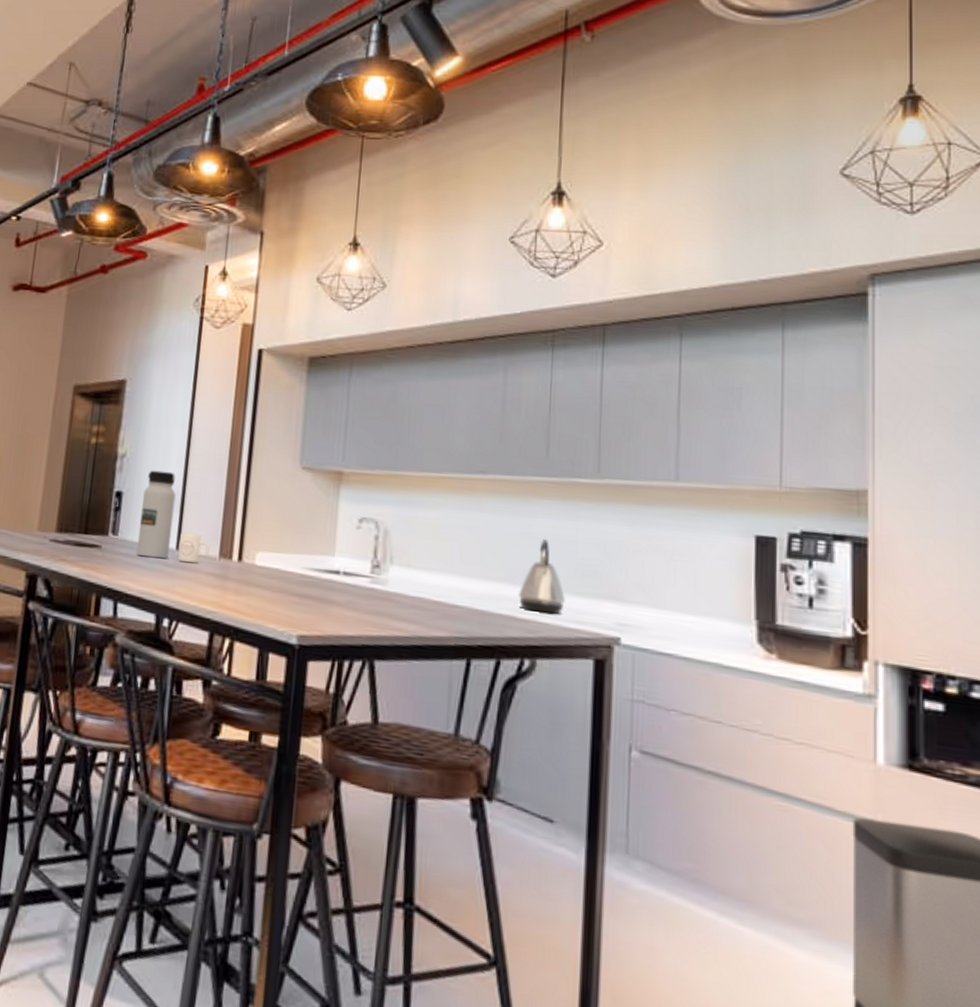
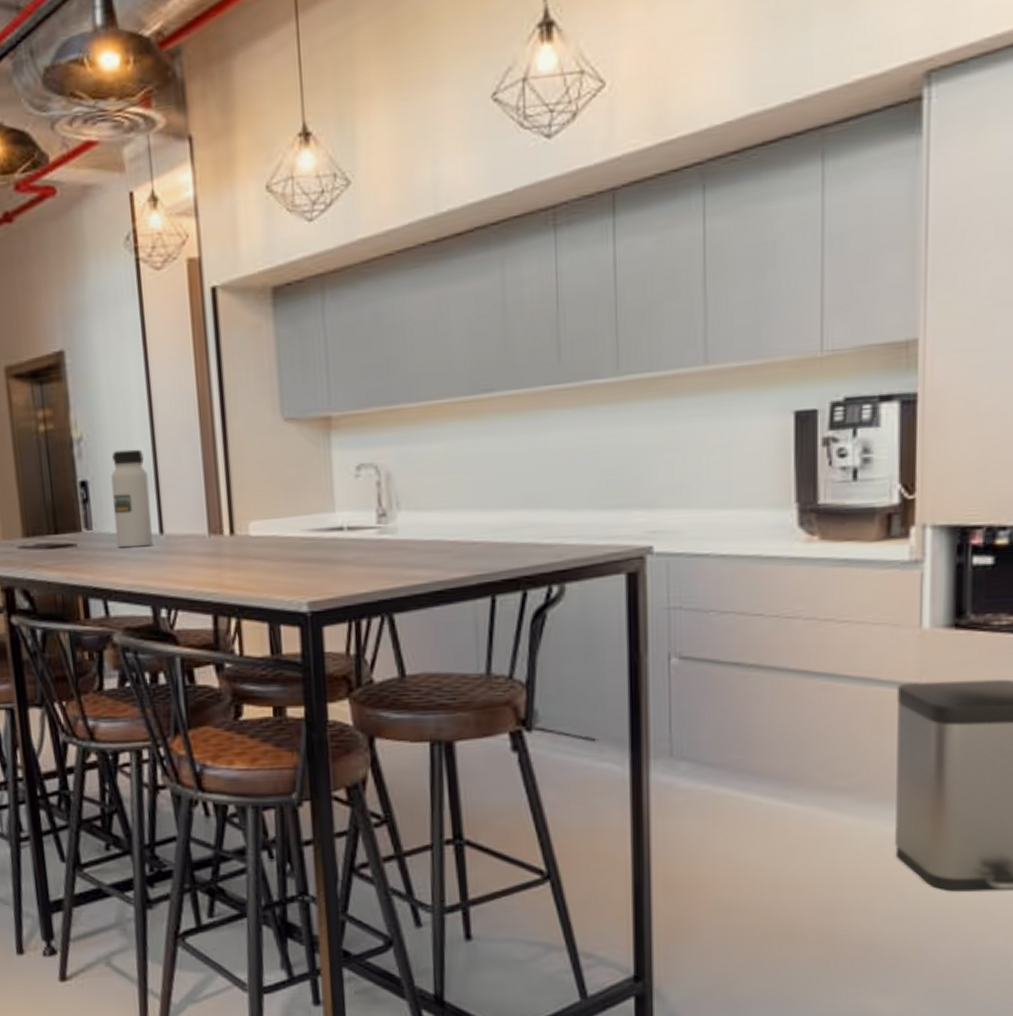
mug: present [177,532,210,564] -> none [160,513,197,547]
kettle: present [517,539,565,614] -> none [539,454,591,535]

